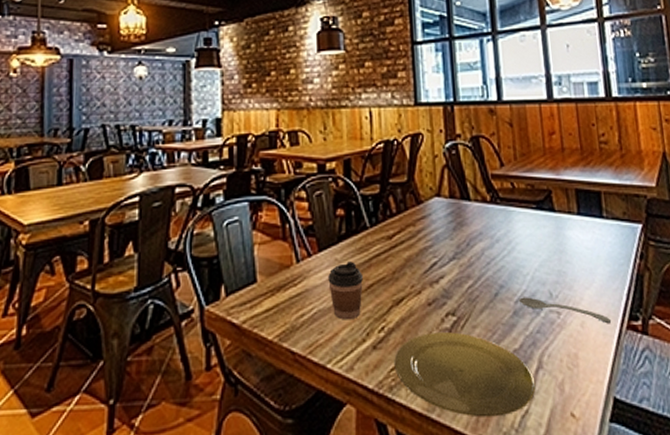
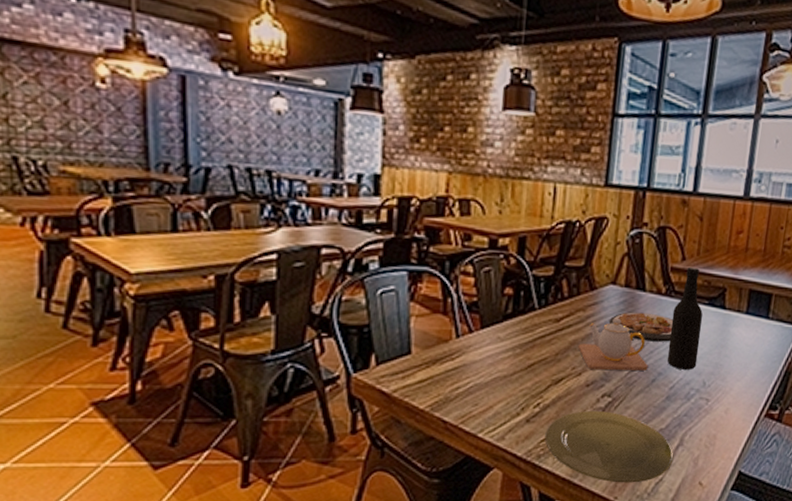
coffee cup: present [328,262,363,320] -> none [488,341,525,395]
teapot: none [414,230,488,287] -> present [578,317,648,371]
plate: none [439,222,505,252] -> present [608,312,673,342]
bottle: none [501,172,538,281] -> present [666,266,703,371]
spoon: present [519,297,612,323] -> none [674,384,753,411]

